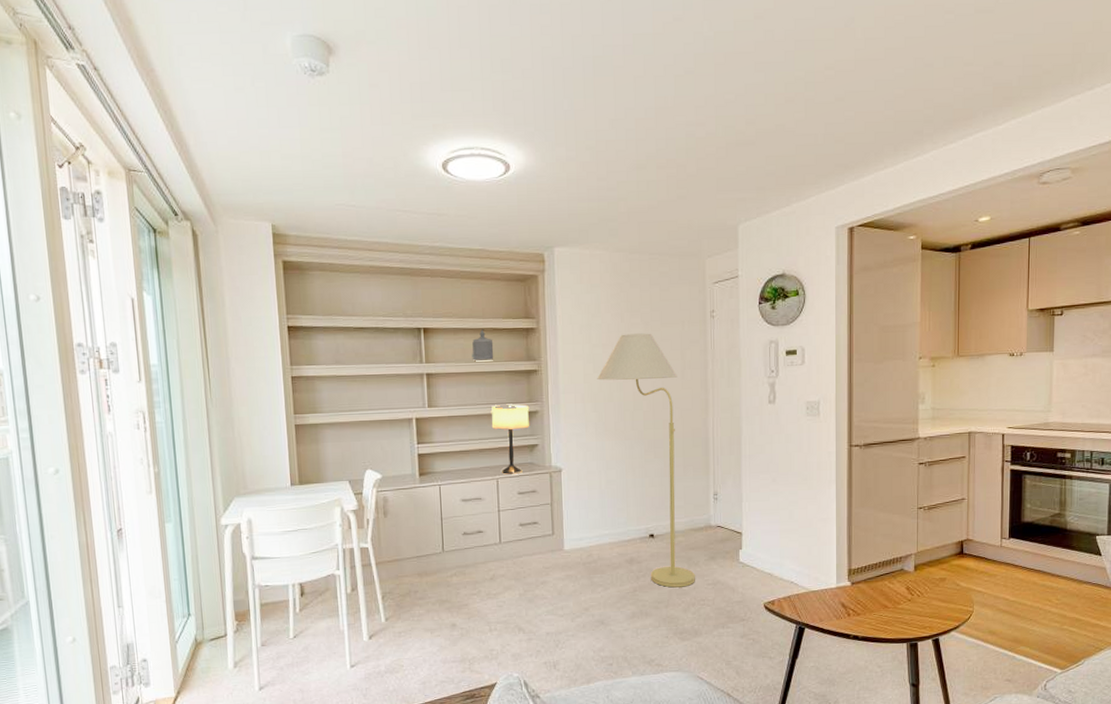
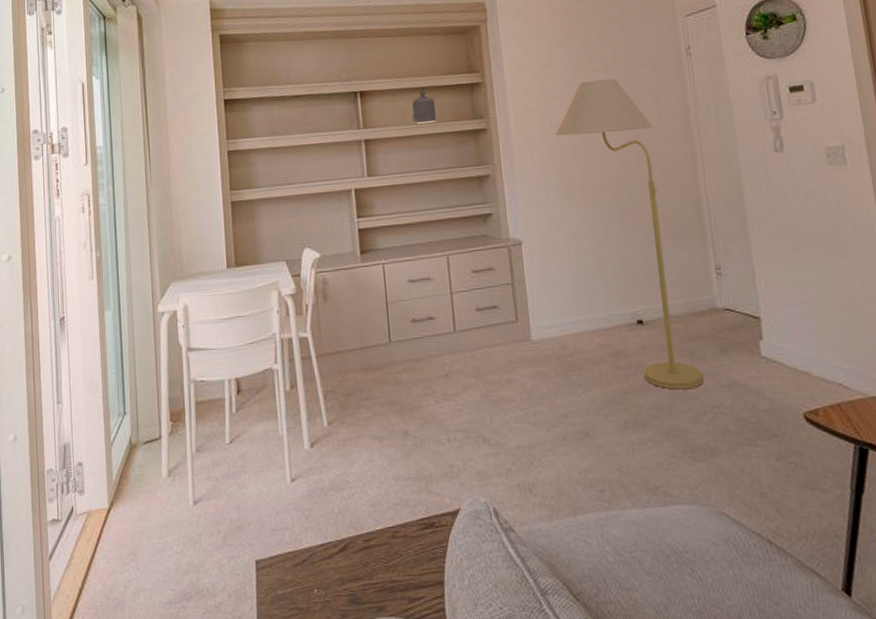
table lamp: present [491,404,529,474] -> none [437,168,481,250]

